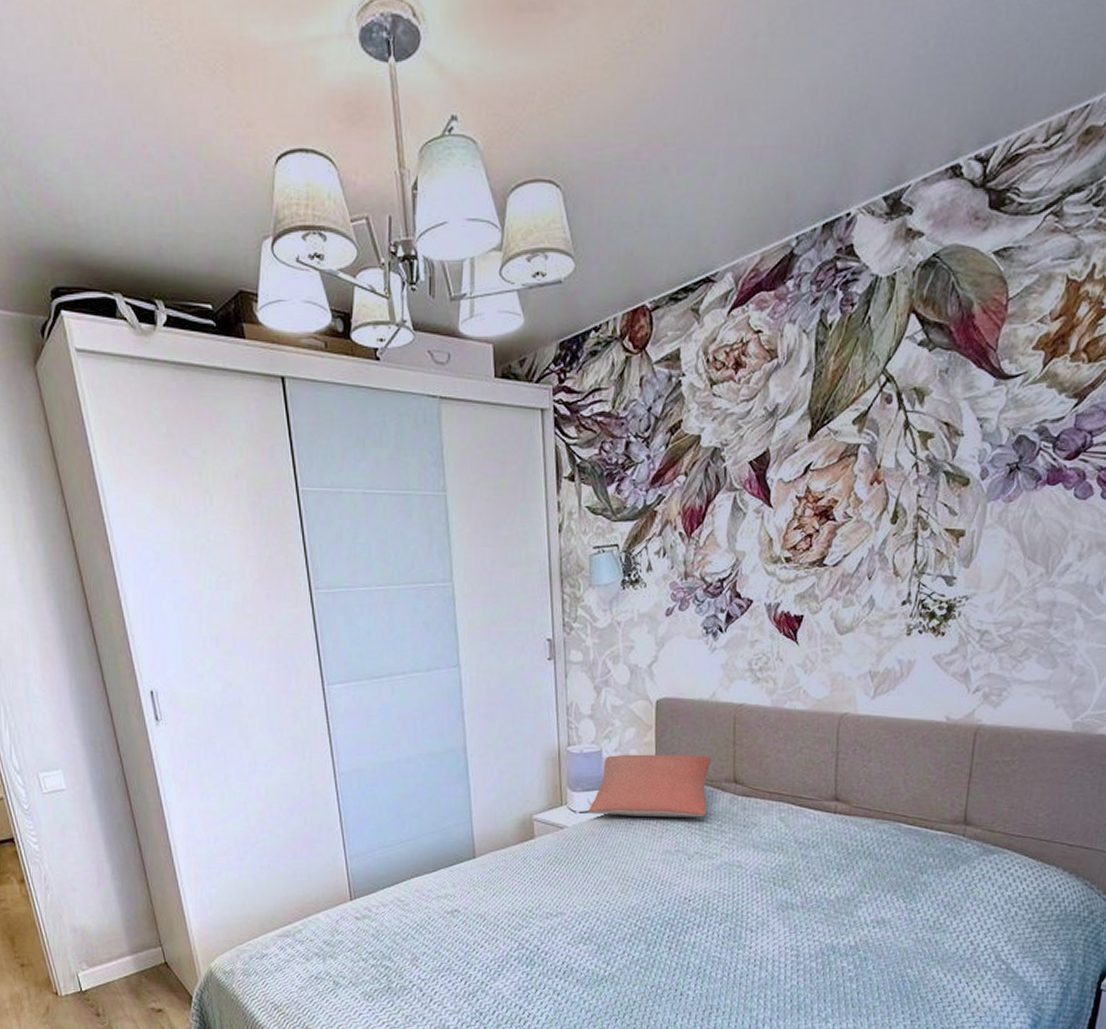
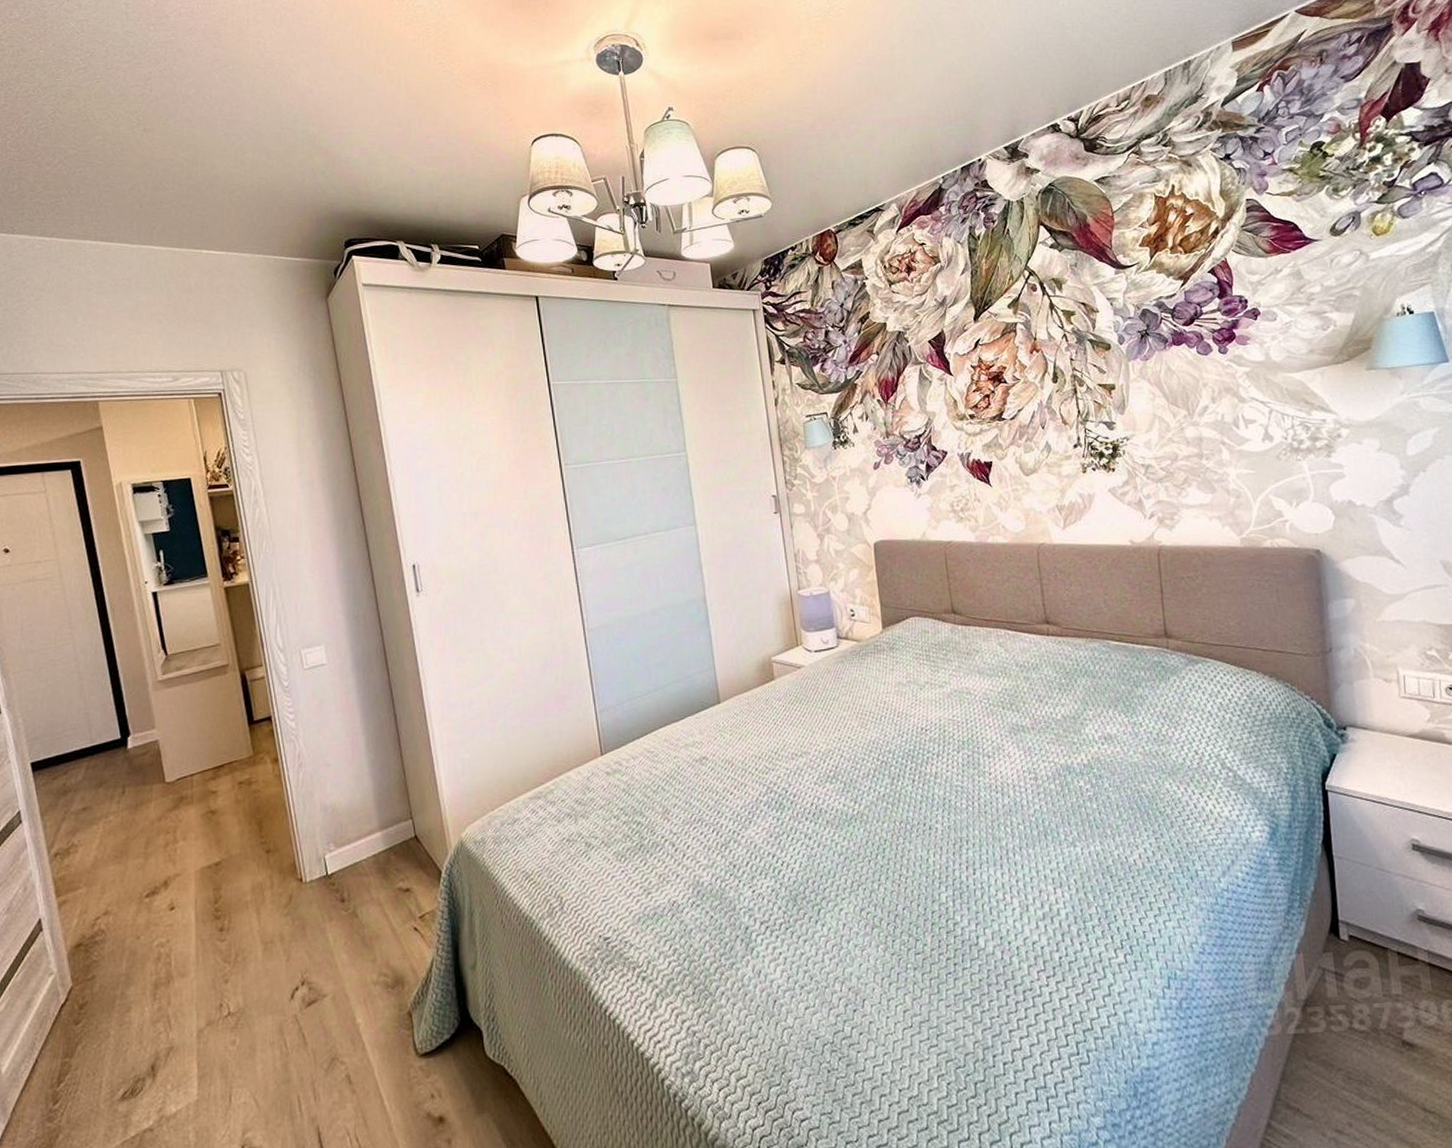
pillow: present [588,754,711,818] -> none [822,590,931,652]

